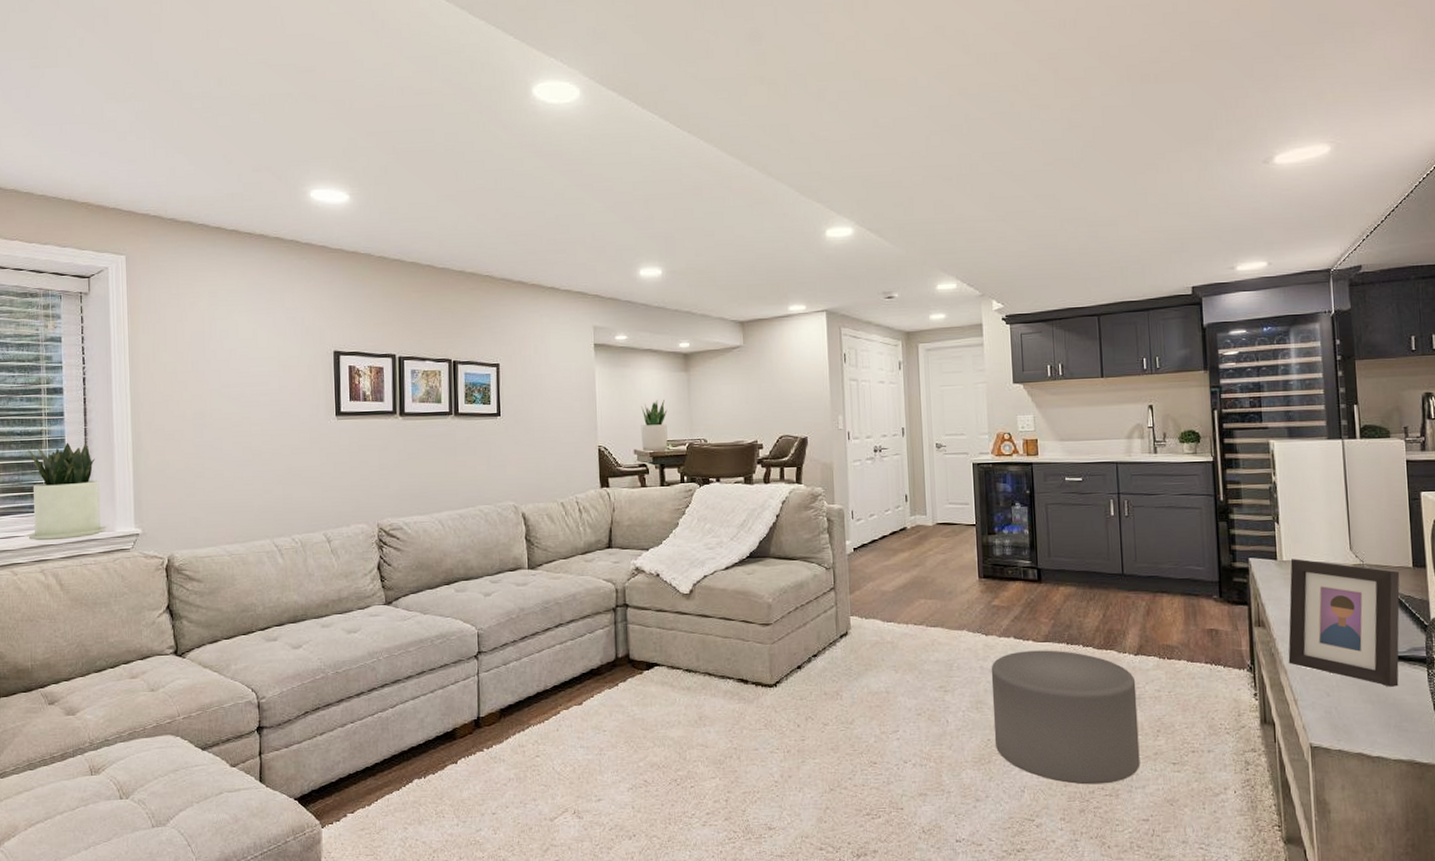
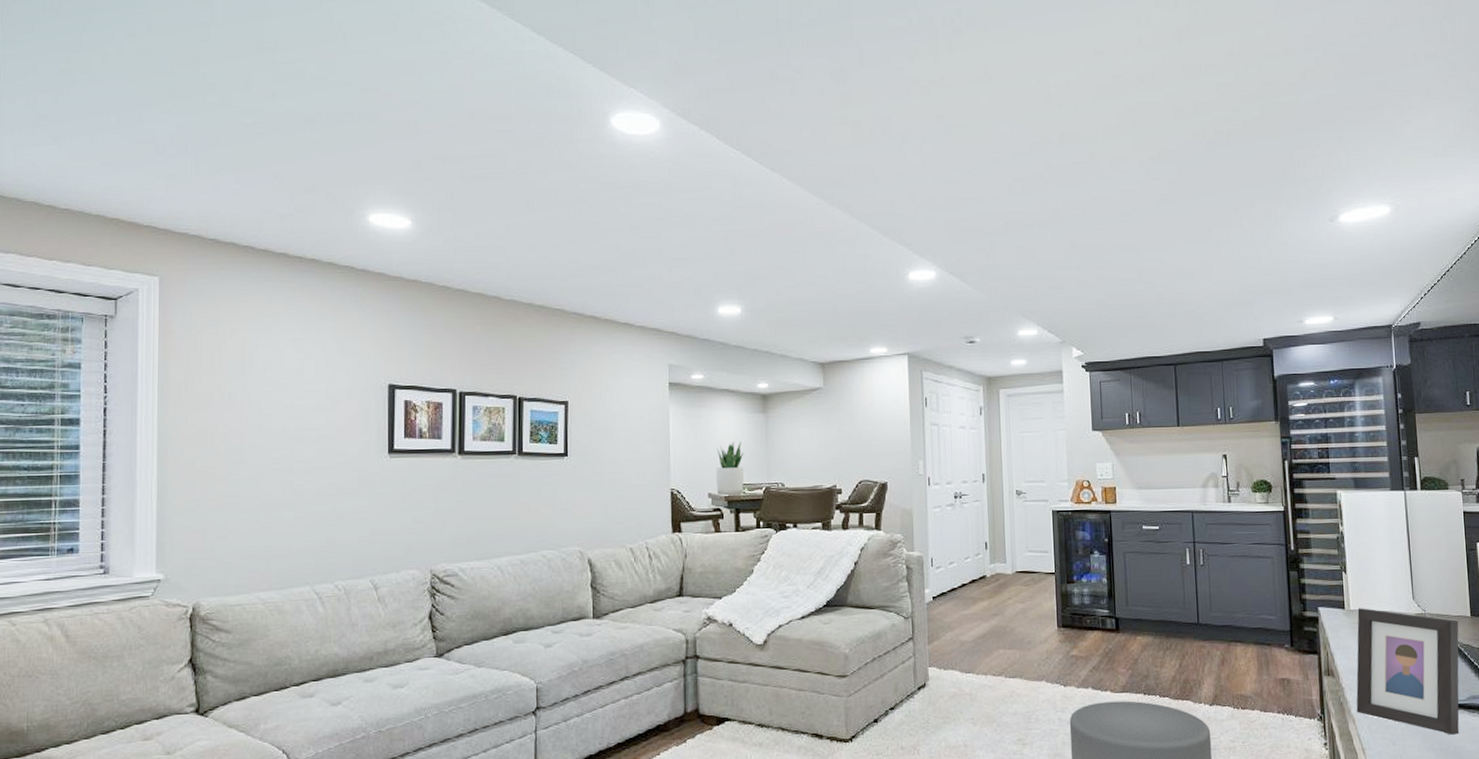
planter: present [27,442,108,541] -> none [29,478,125,588]

